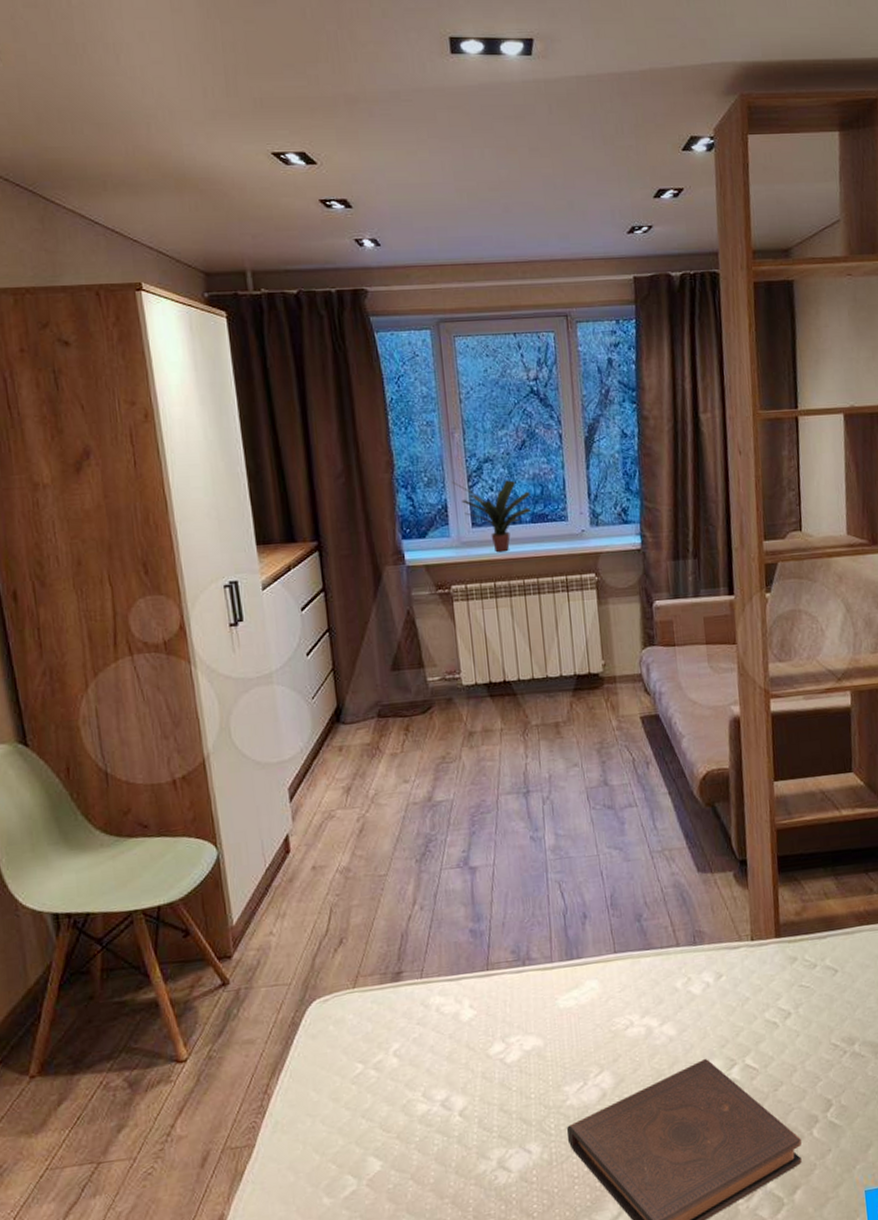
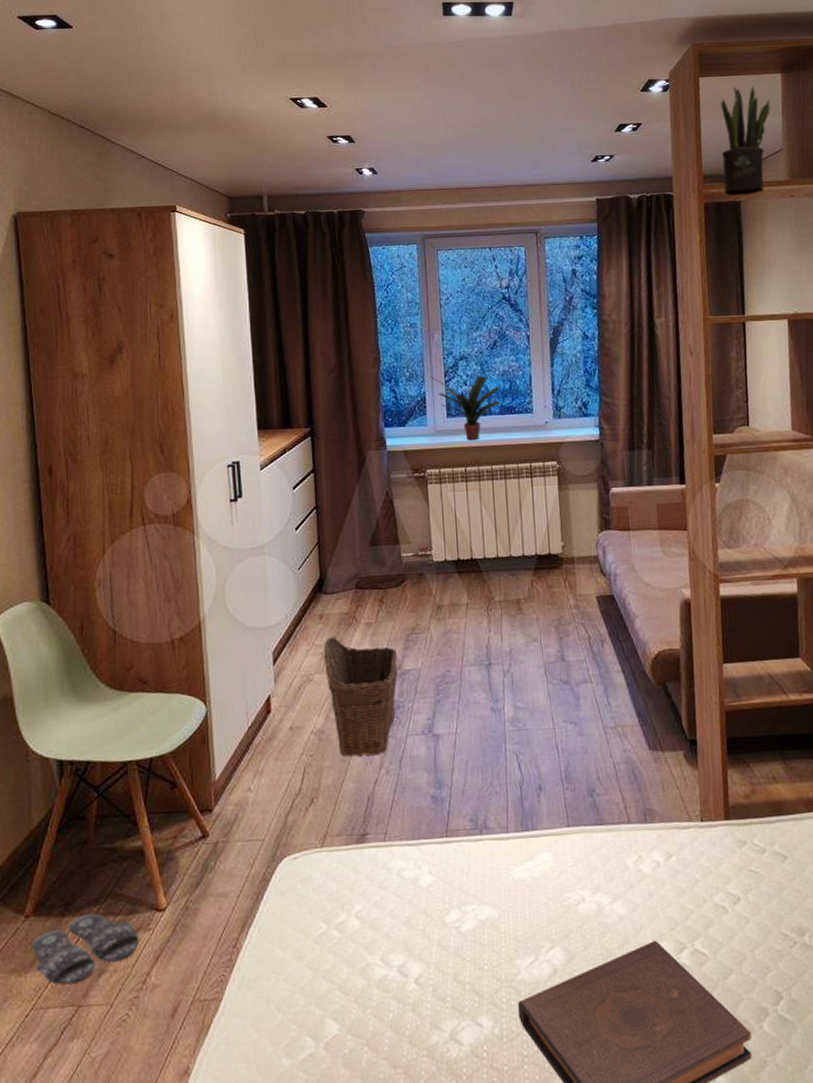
slippers: none [41,1069,161,1144] -> present [33,913,140,985]
wicker basket: none [345,768,429,894] -> present [324,636,398,757]
potted plant: none [771,146,827,275] -> present [720,86,770,196]

